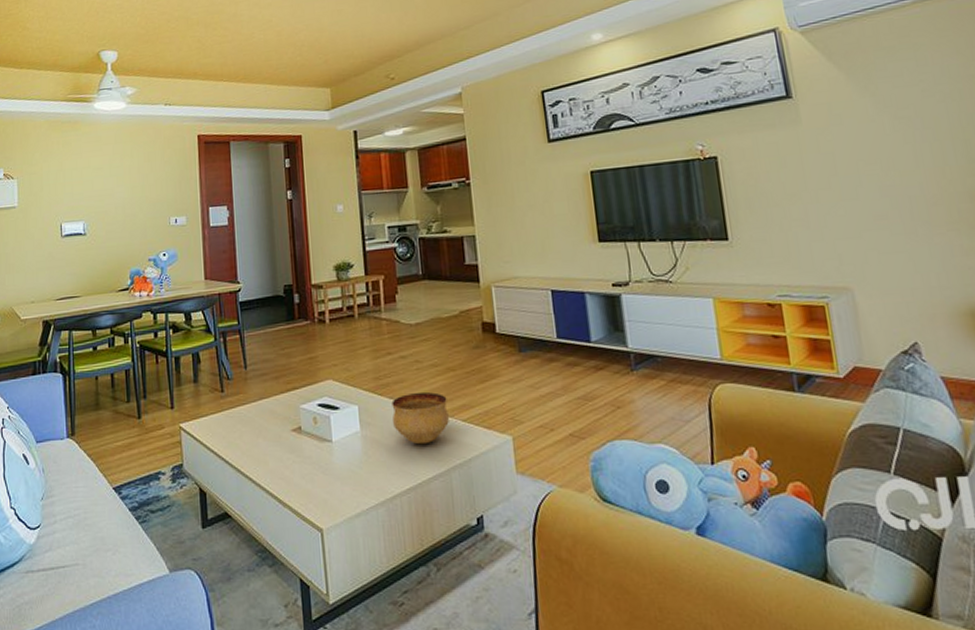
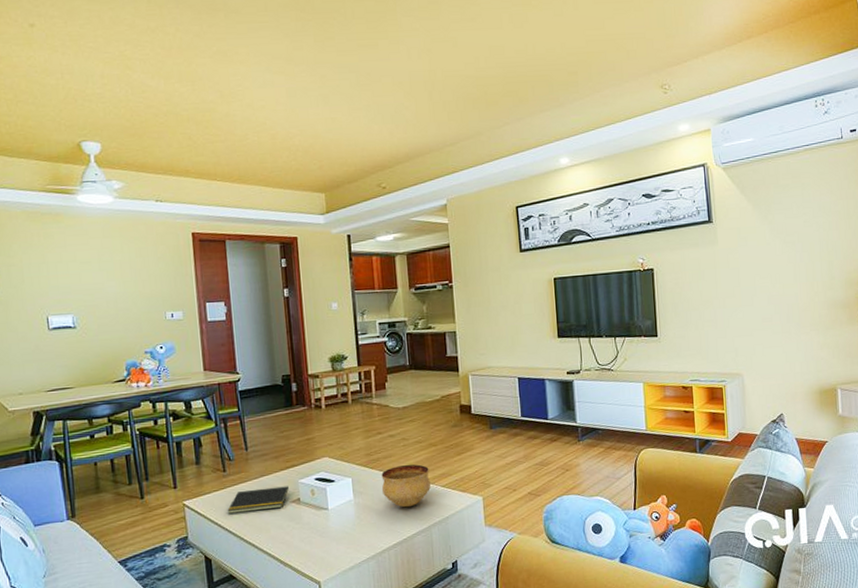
notepad: none [224,411,289,441] -> present [227,486,289,514]

